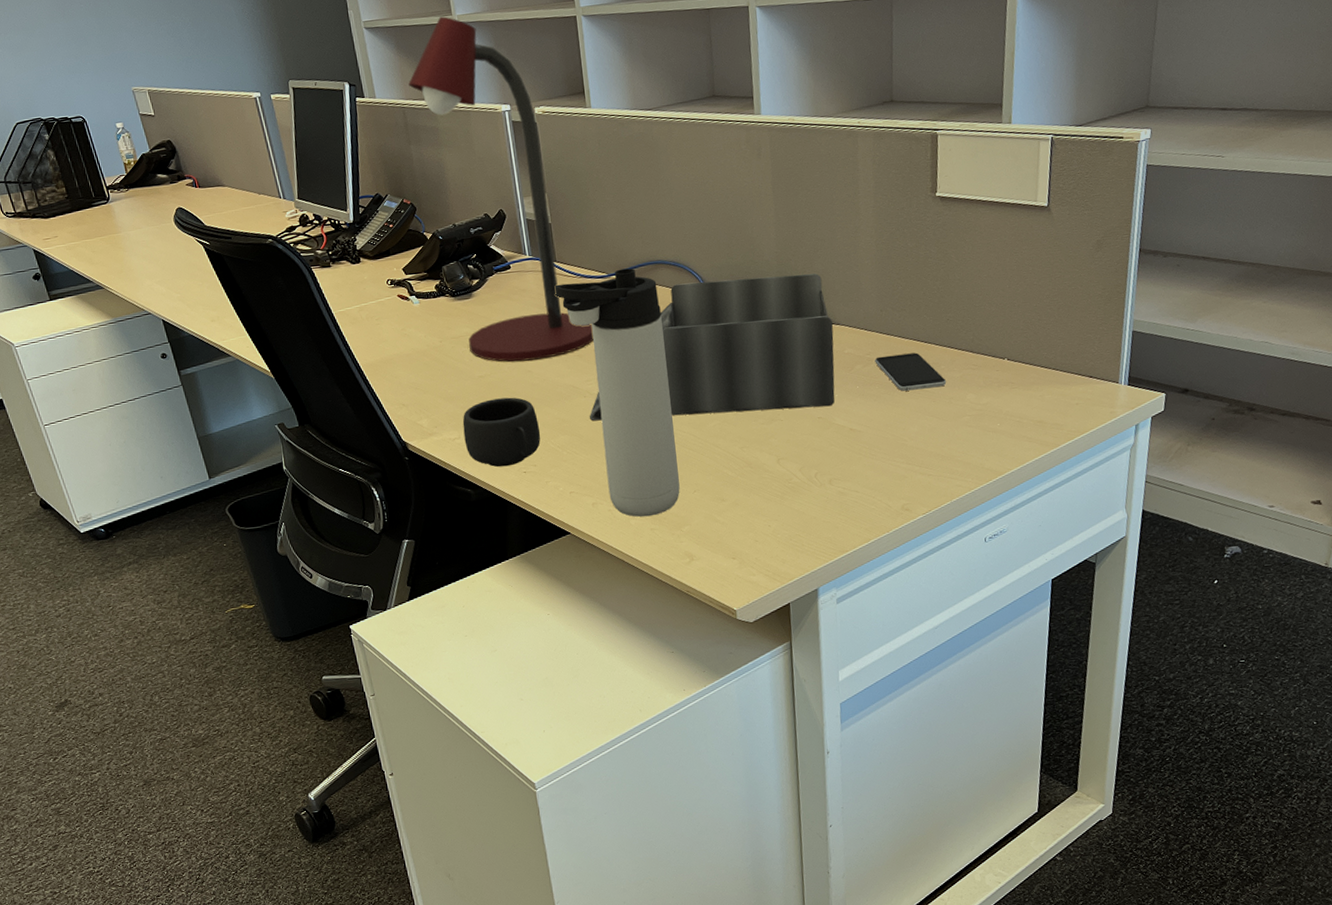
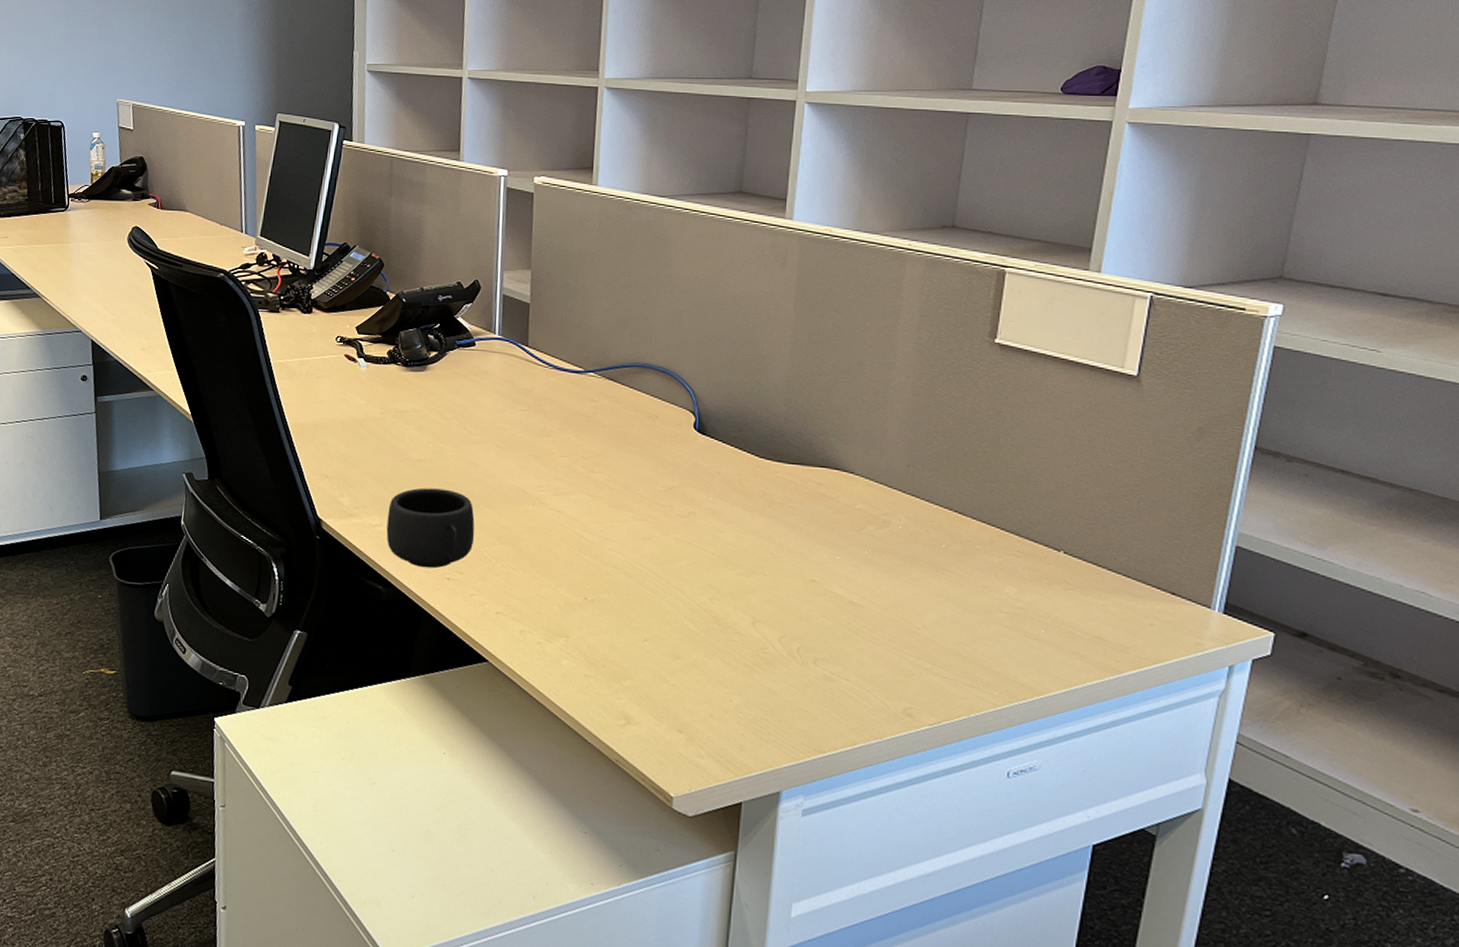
desk lamp: present [408,16,594,362] -> none [402,70,556,453]
thermos bottle: present [555,268,680,517] -> none [520,366,640,660]
desk organizer: present [589,273,835,421] -> none [534,394,846,569]
smartphone: present [875,352,947,391] -> none [892,520,981,571]

